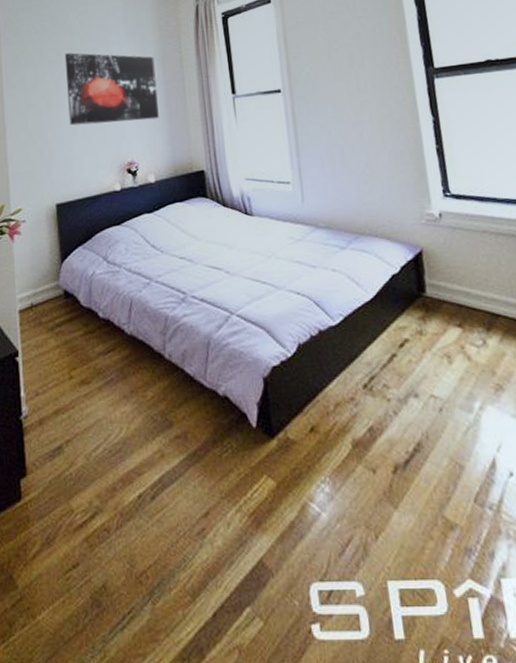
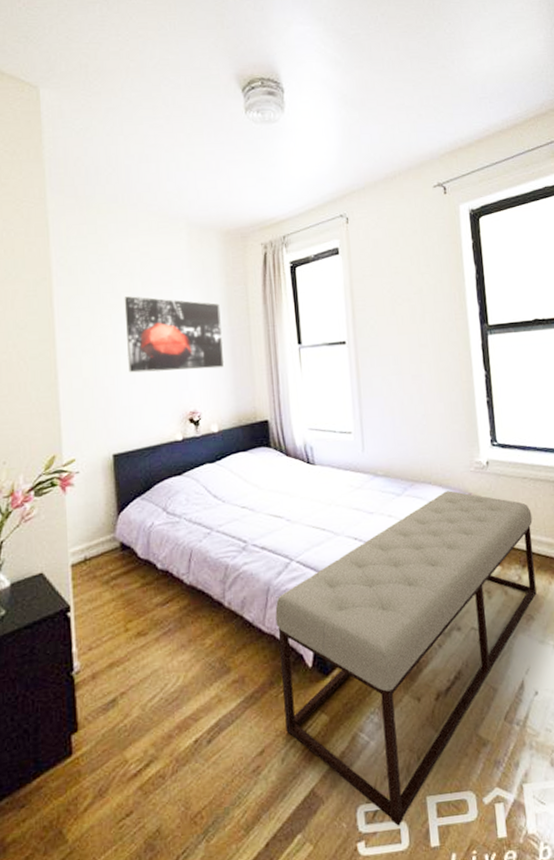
bench: none [216,244,506,611] -> present [275,490,537,826]

